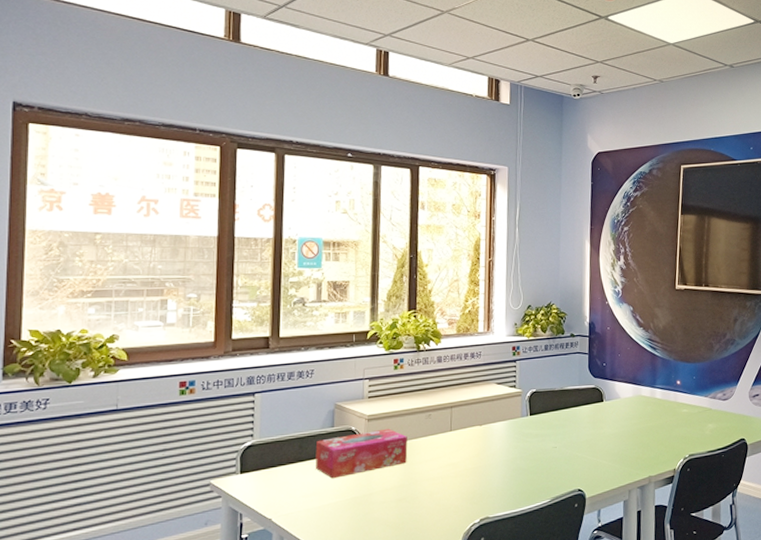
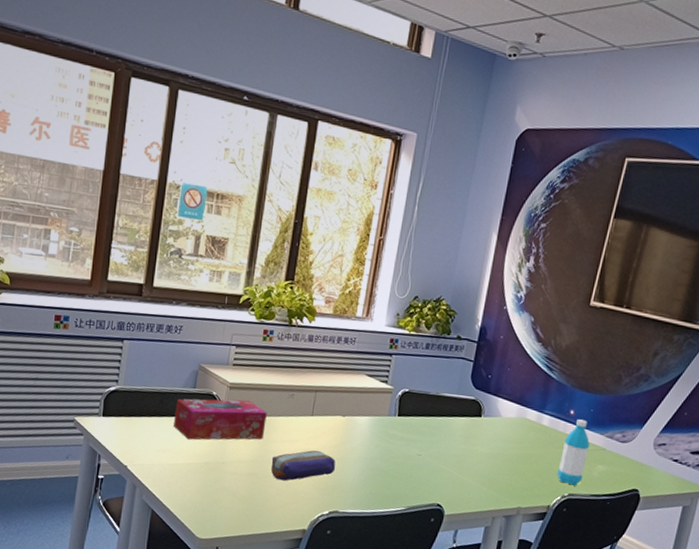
pencil case: none [417,462,480,500] -> present [271,450,336,481]
water bottle: none [676,387,699,447] -> present [557,419,590,486]

